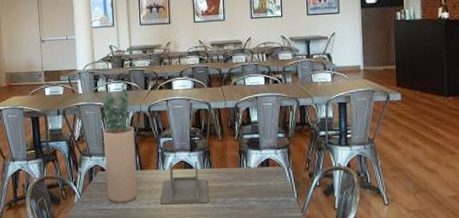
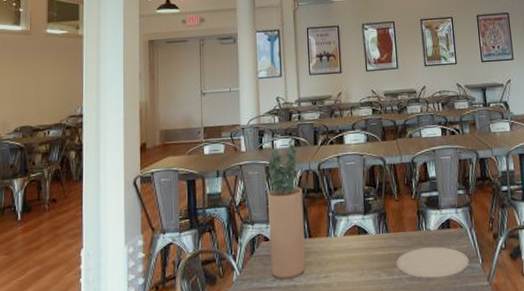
napkin holder: present [159,161,209,205] -> none [330,225,386,279]
plate: none [219,182,285,209] -> present [396,246,469,279]

